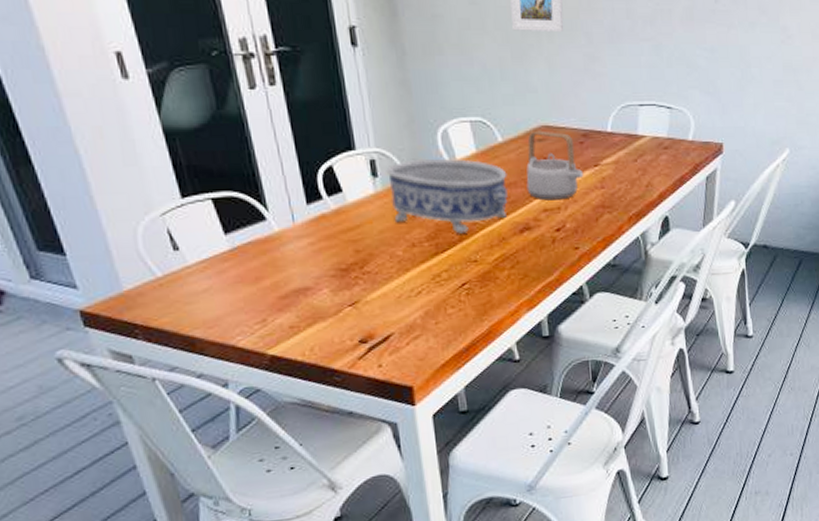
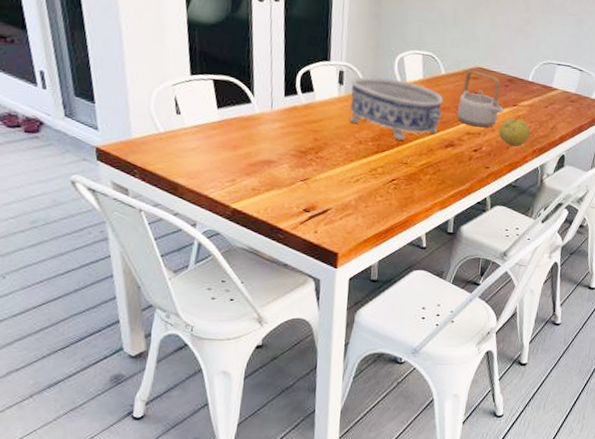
fruit: none [581,181,622,218] -> present [498,118,531,147]

